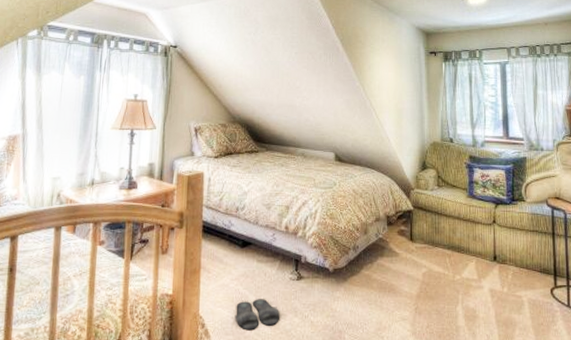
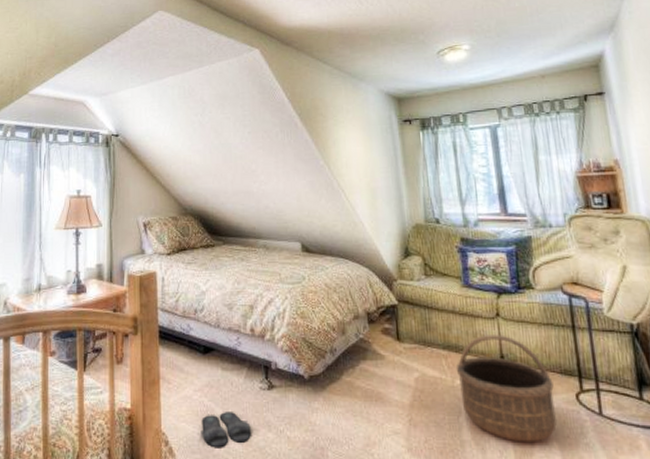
basket: none [457,238,534,328] -> present [456,335,557,442]

